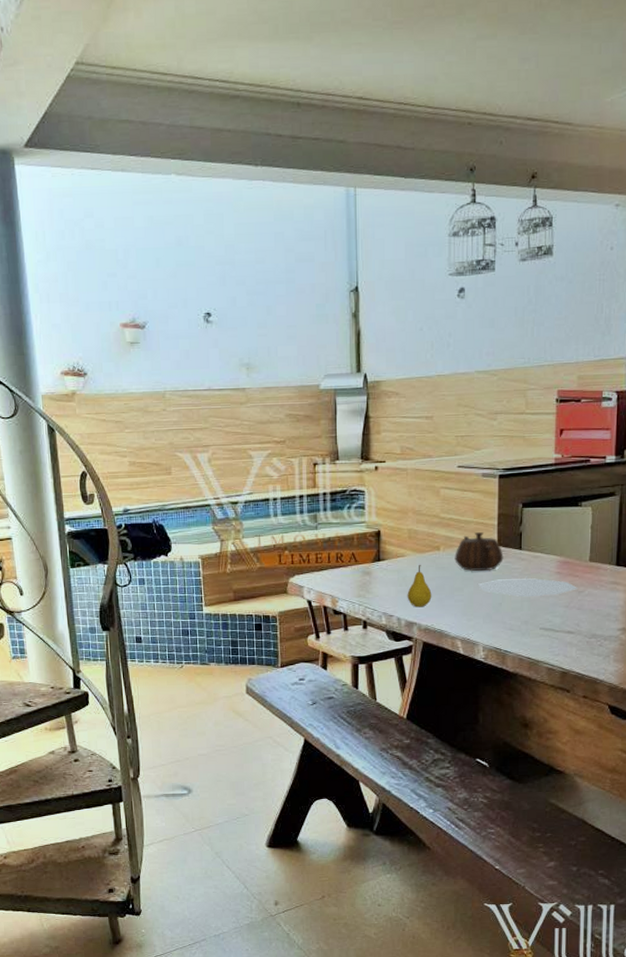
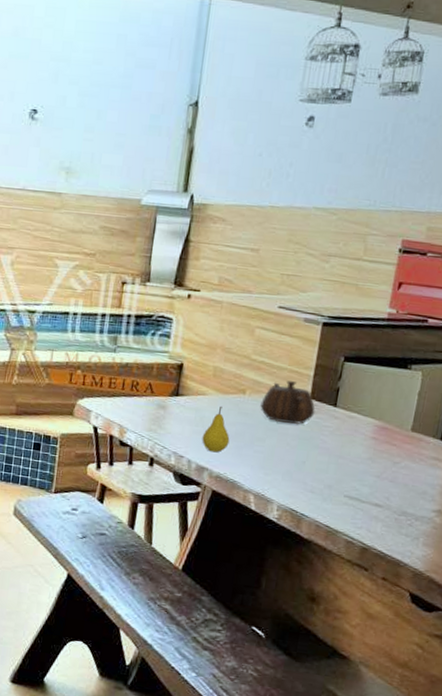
plate: present [478,576,578,597] -> none [282,435,394,463]

